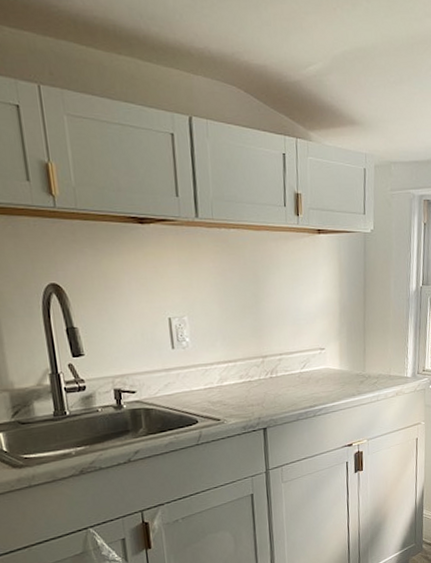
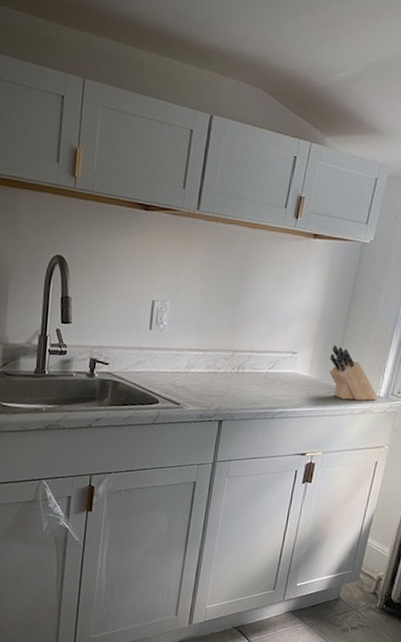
knife block: none [356,335,406,386] -> present [329,345,378,401]

